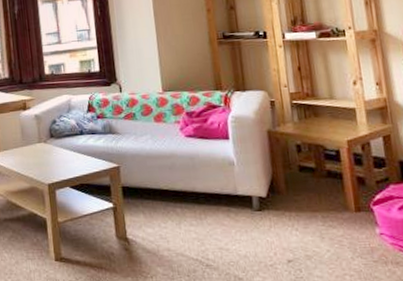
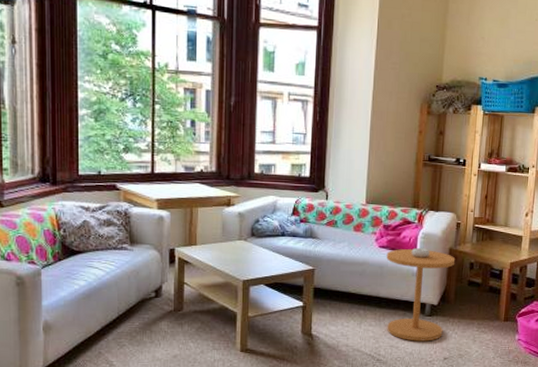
side table: none [195,133,280,242] -> present [386,247,456,341]

